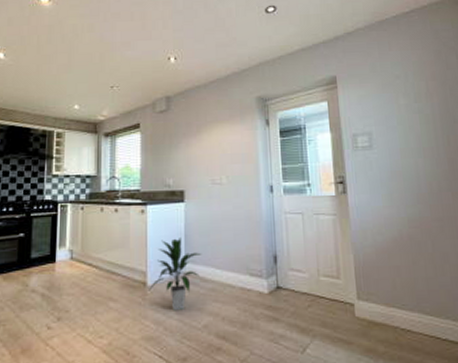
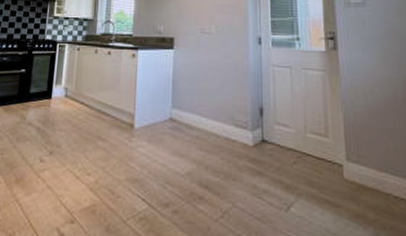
indoor plant: present [149,238,202,311] -> none [136,83,189,156]

